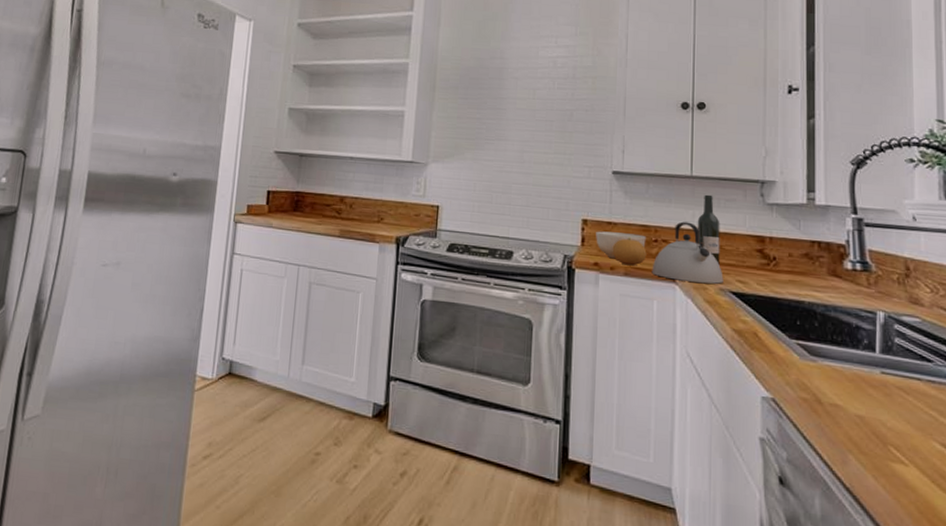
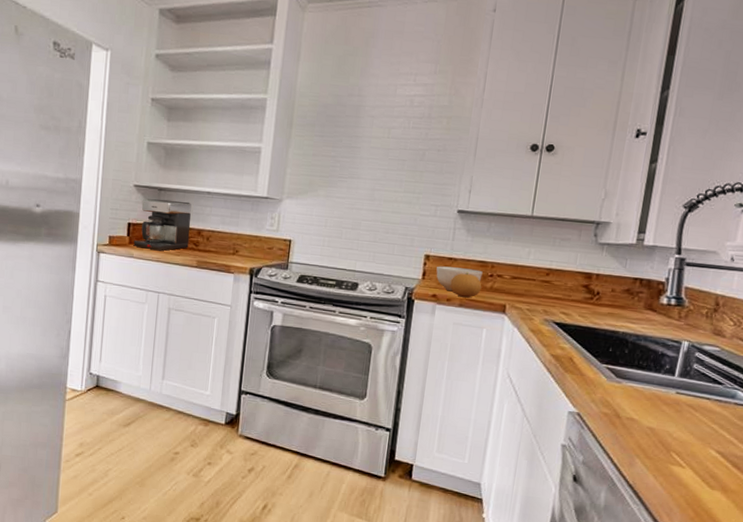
coffee maker: none [273,165,334,220] -> present [133,199,192,251]
kettle: present [651,221,724,284] -> none [484,258,550,315]
wine bottle: present [697,194,720,266] -> none [530,233,553,299]

